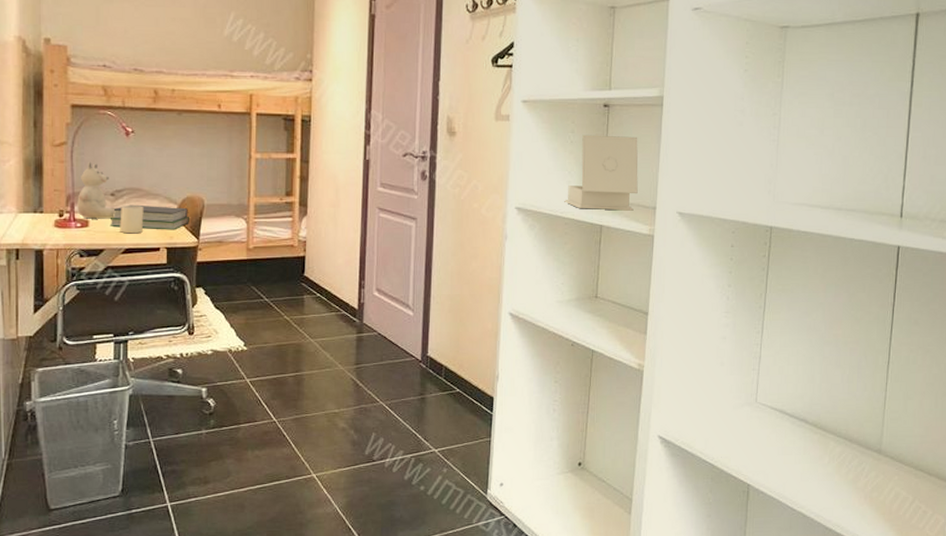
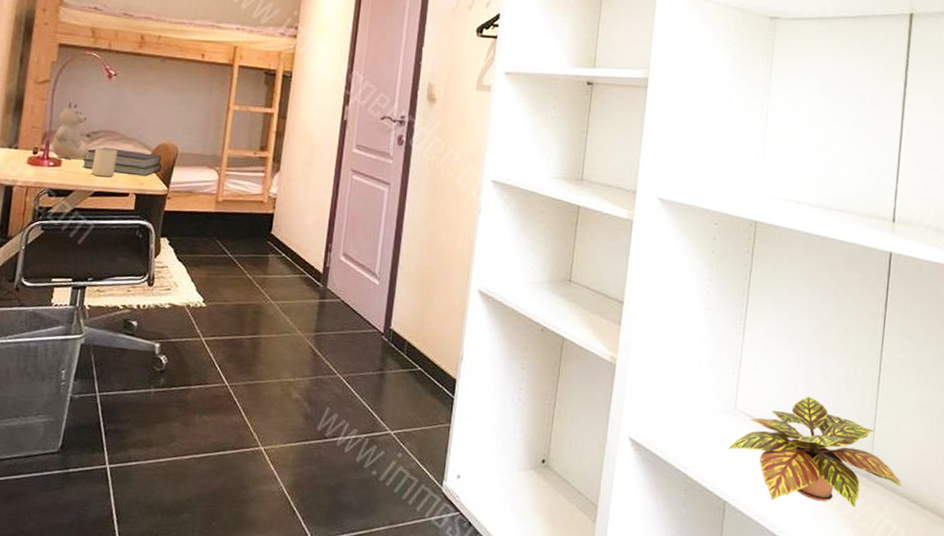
decorative box: present [564,135,638,211] -> none [542,111,621,193]
plant: none [750,385,911,480] -> present [728,396,904,507]

